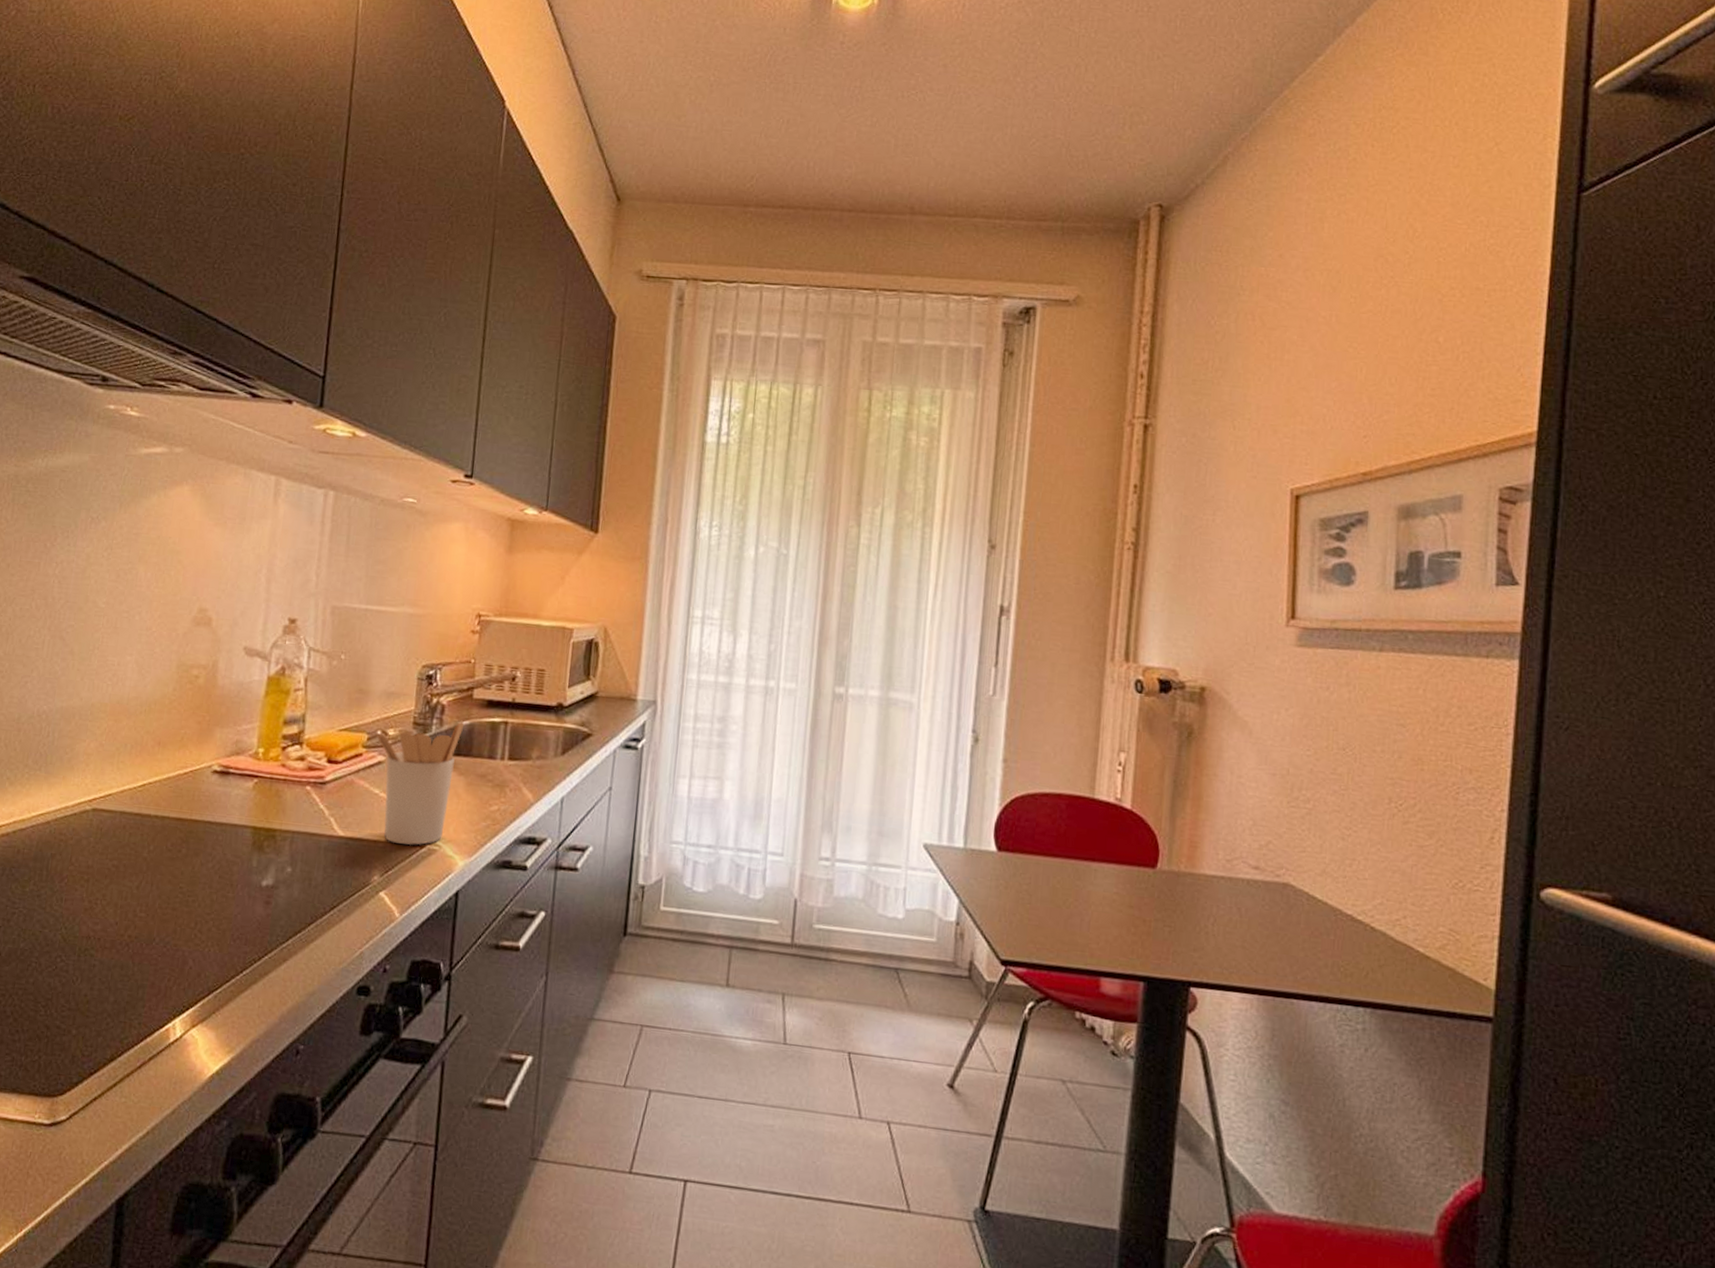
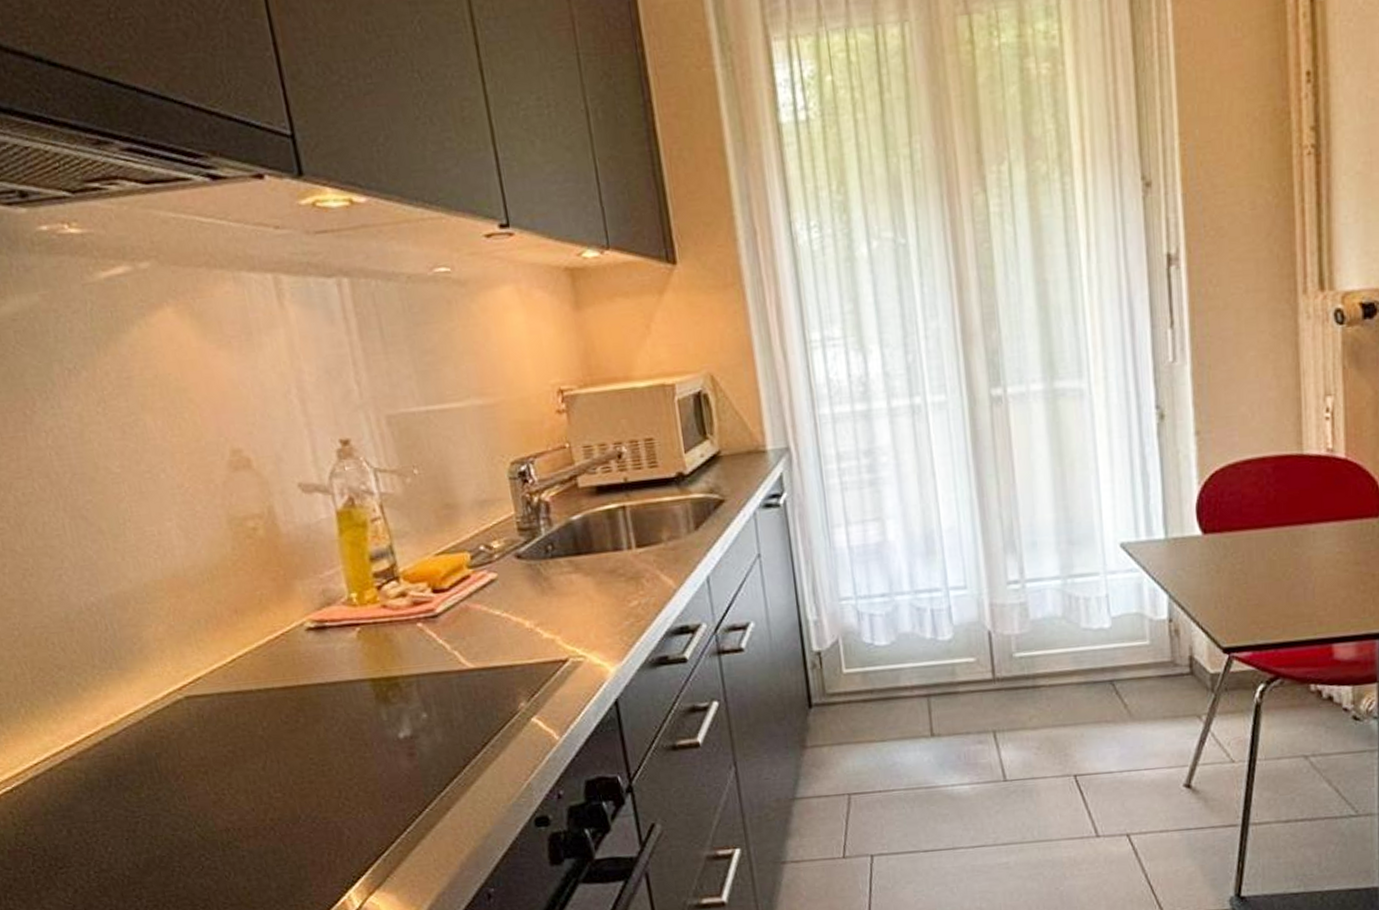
utensil holder: present [376,720,465,845] -> none [478,514,584,664]

